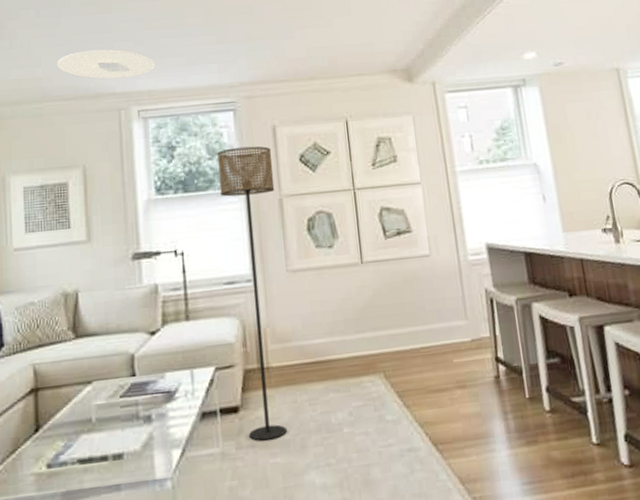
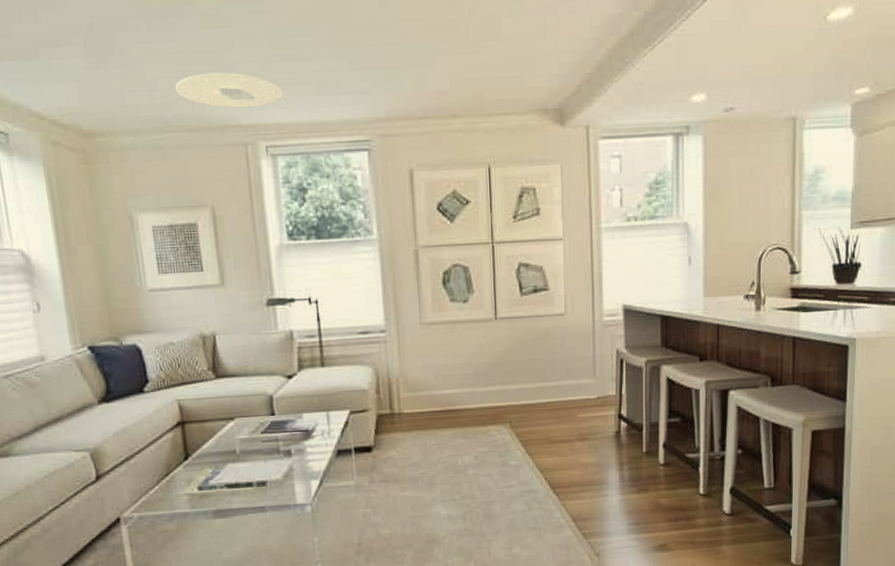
floor lamp: present [217,146,287,441] -> none [351,191,416,477]

